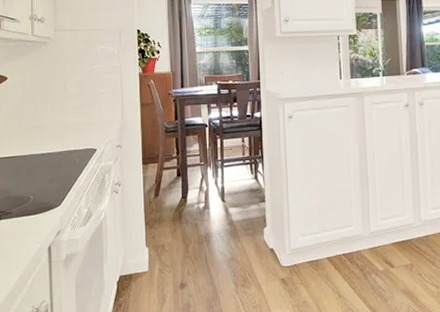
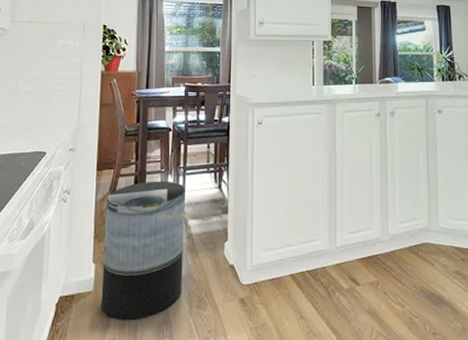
trash can: none [154,173,228,298] -> present [101,181,185,321]

